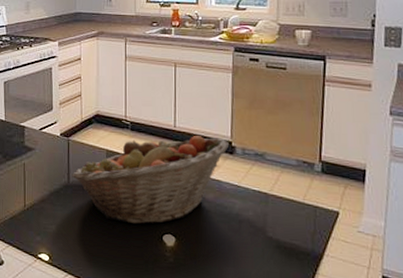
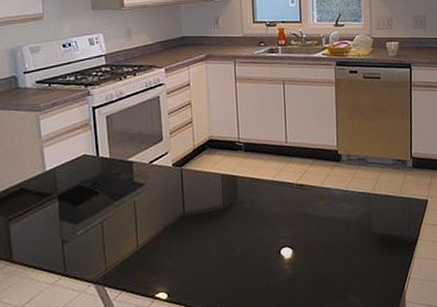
fruit basket: present [71,136,228,225] -> none [187,148,335,244]

